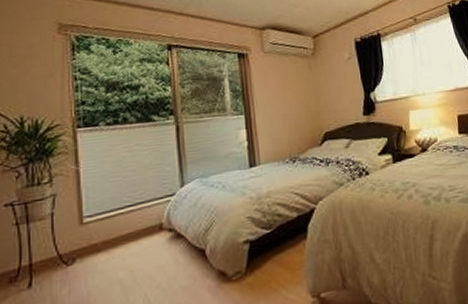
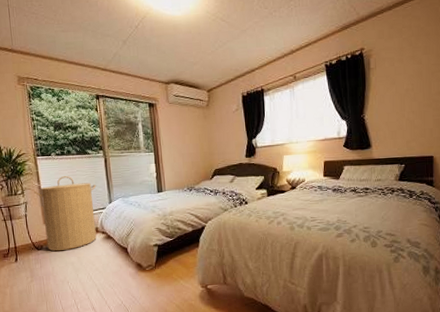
laundry hamper: none [67,152,163,266] -> present [33,176,97,252]

